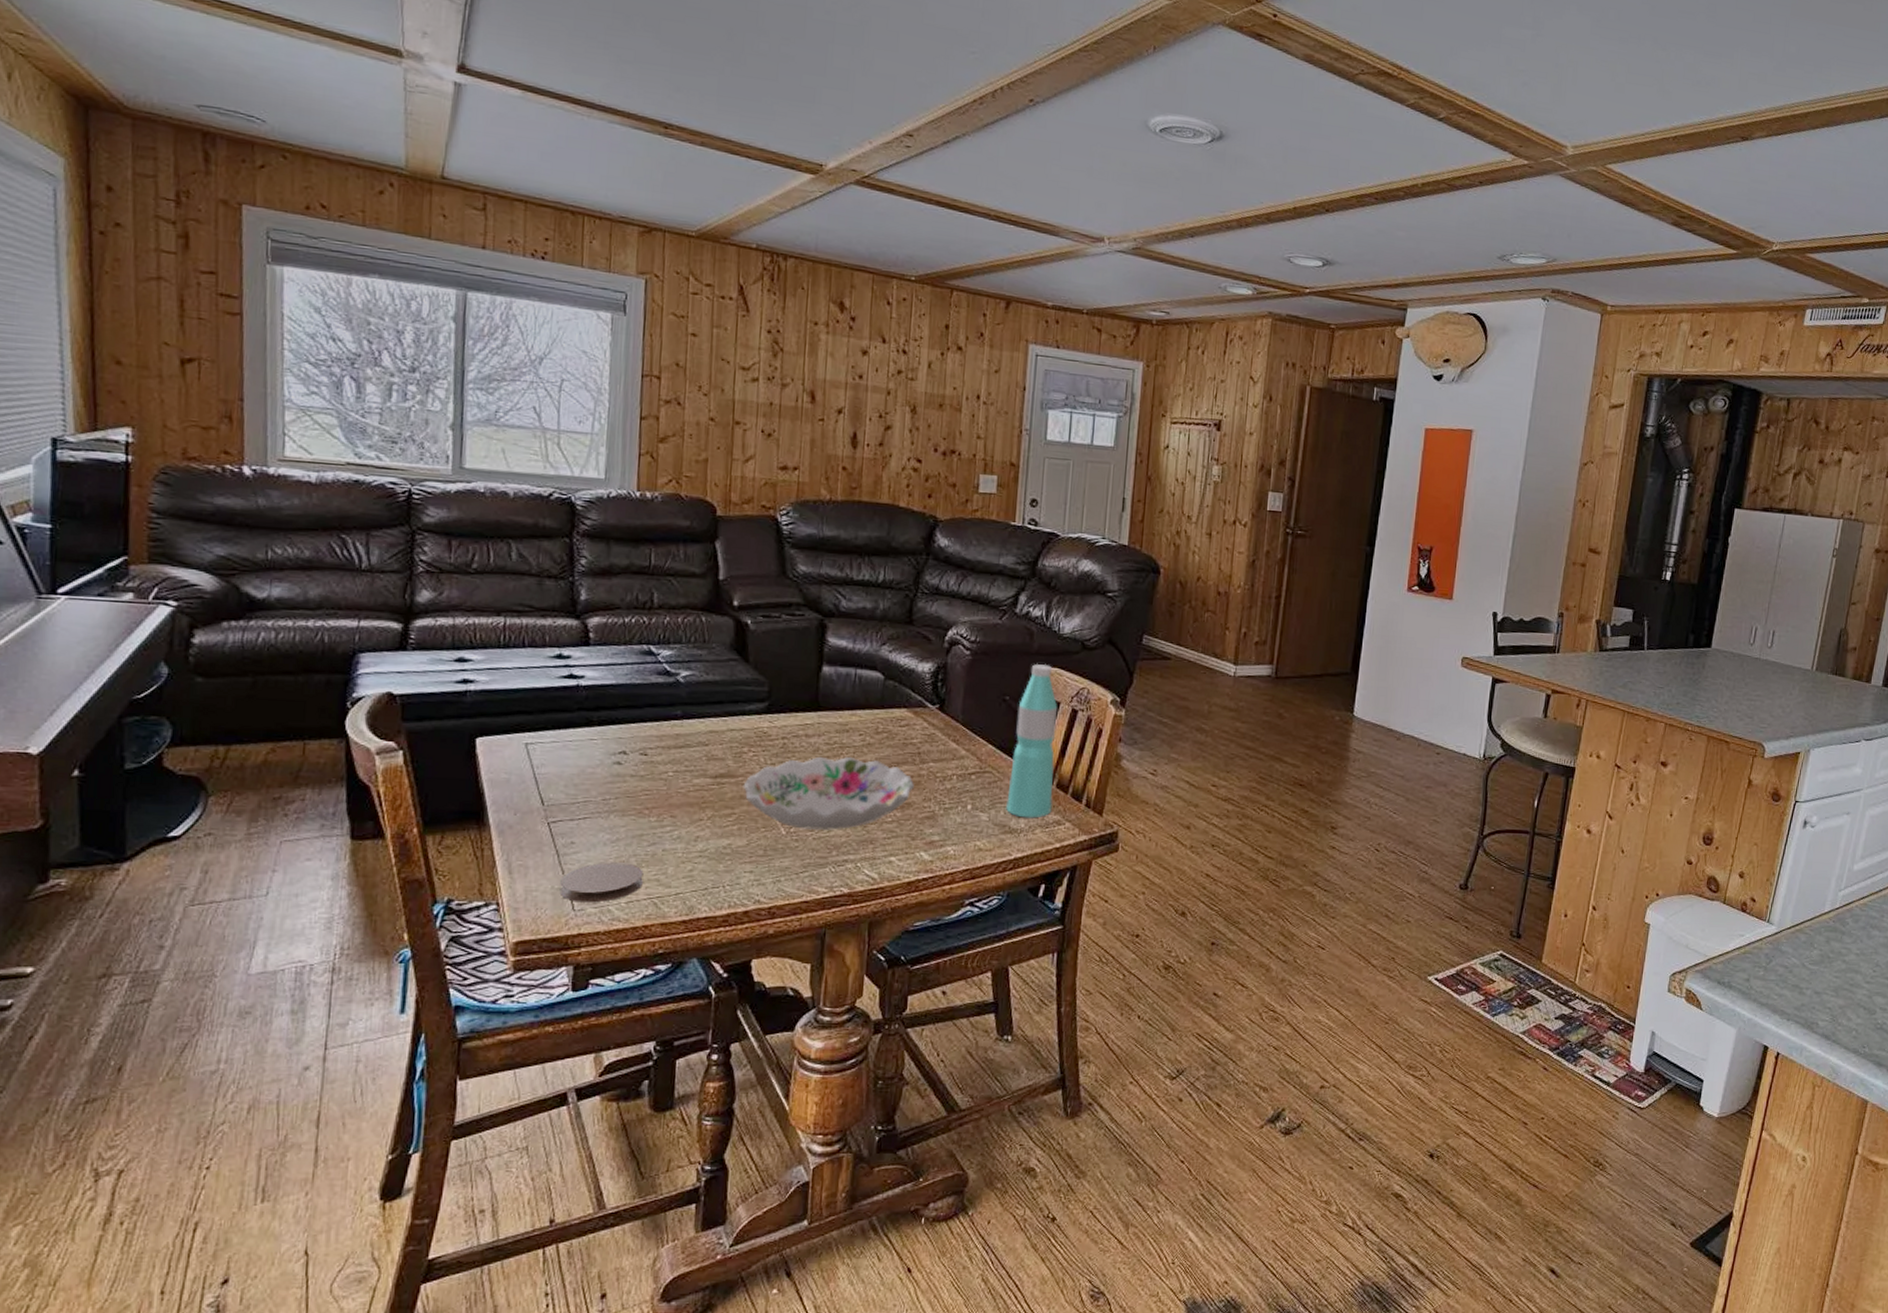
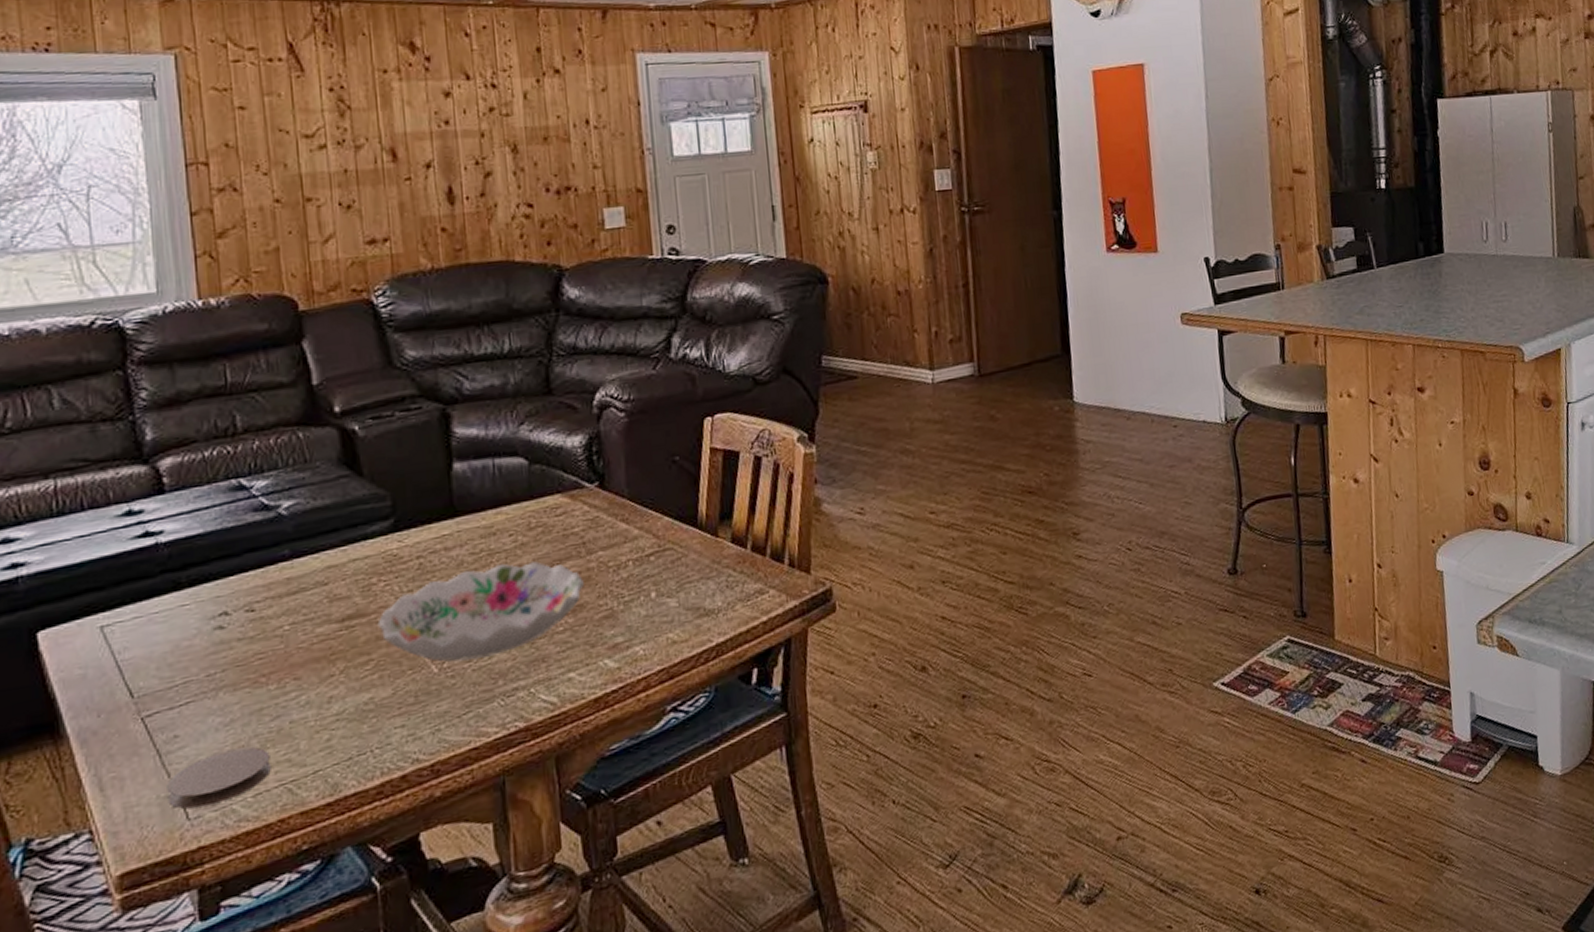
water bottle: present [1006,663,1058,818] -> none [691,410,751,595]

